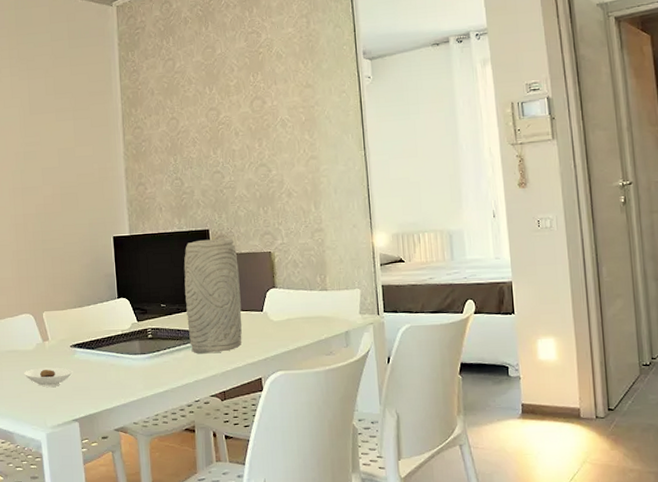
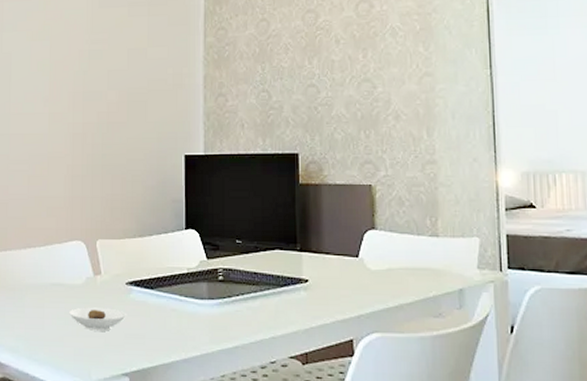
vase: present [184,238,242,354] -> none [265,165,333,305]

